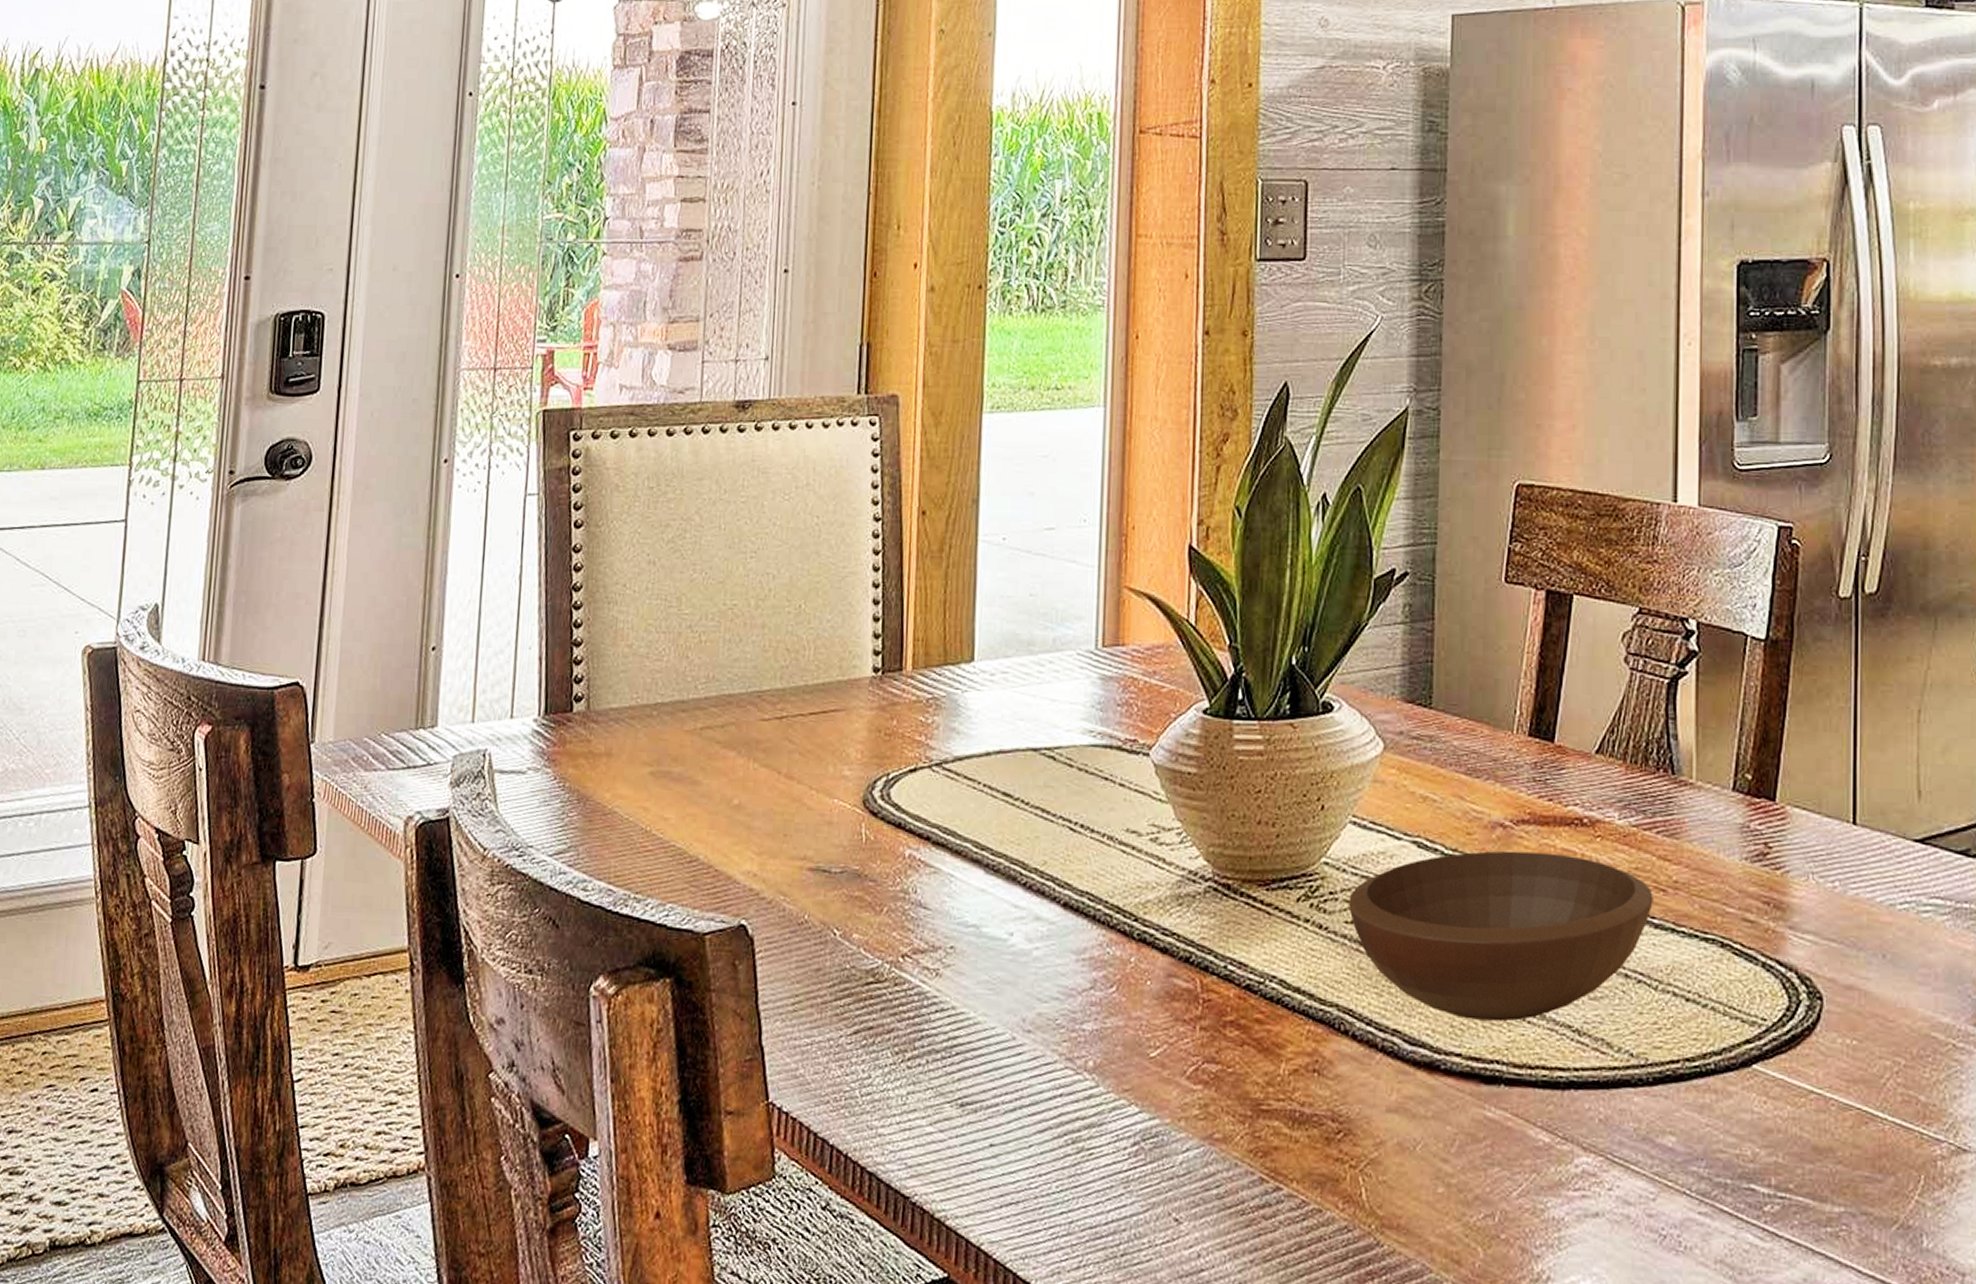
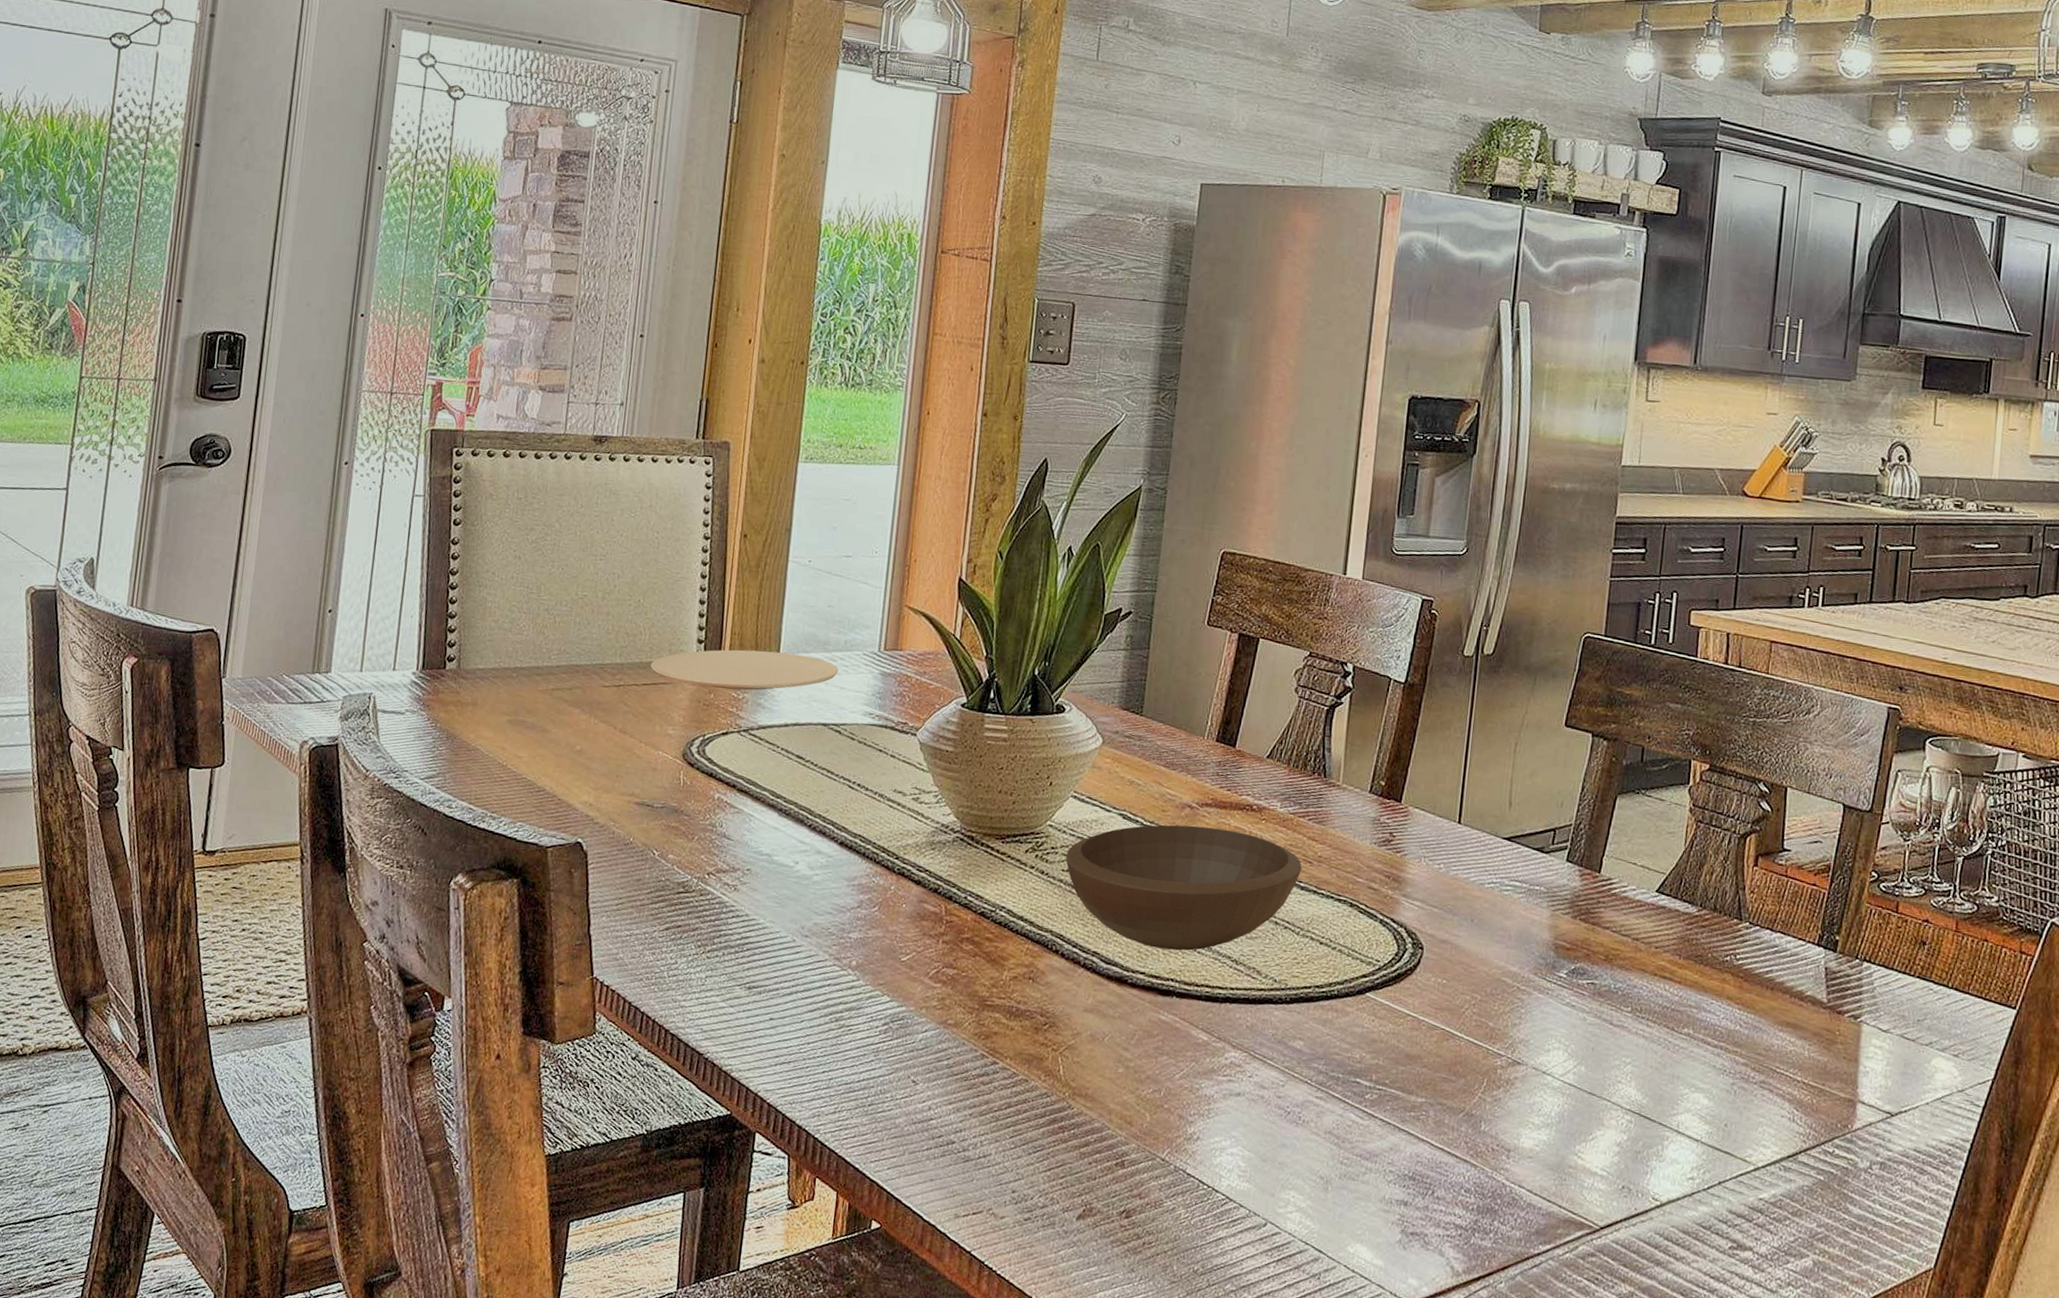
plate: none [817,658,1048,713] -> present [650,649,839,691]

